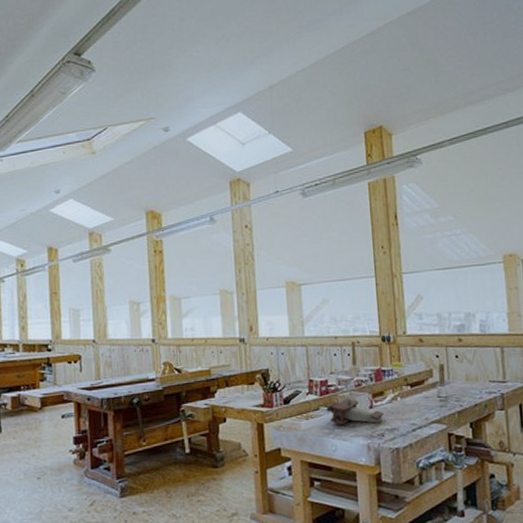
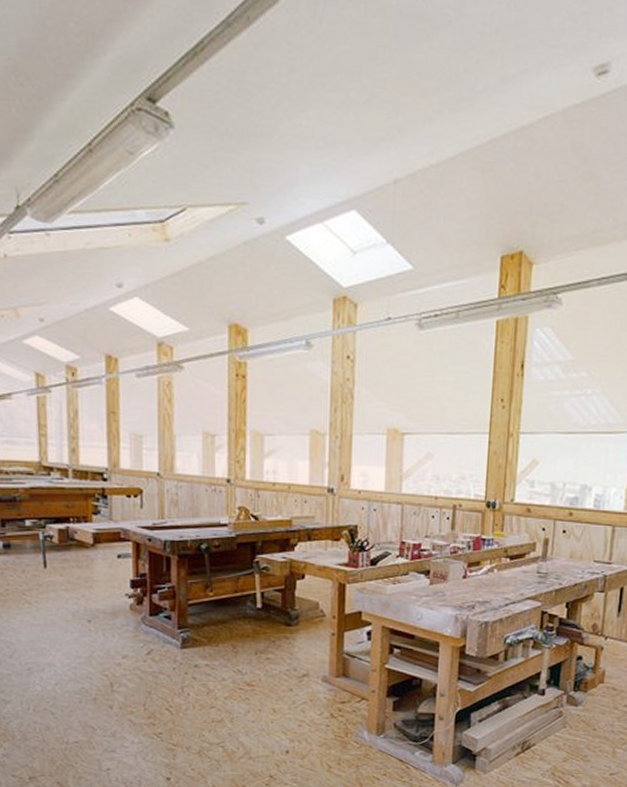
toy airplane: present [326,398,384,425] -> none [416,565,477,594]

